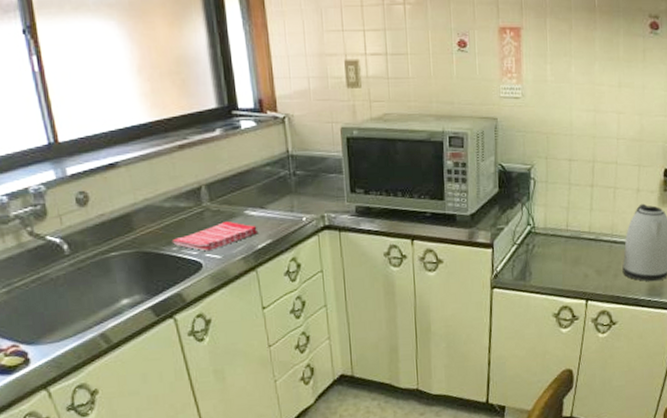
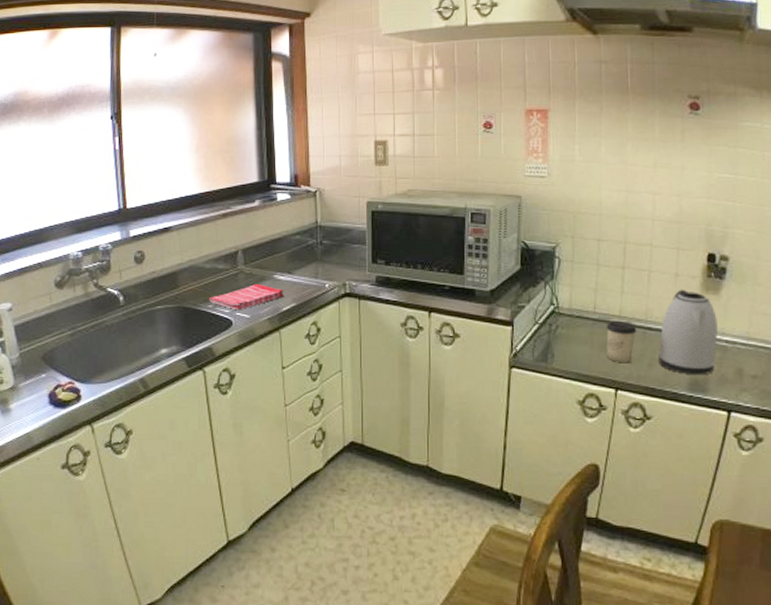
cup: none [577,236,604,275] -> present [606,320,637,362]

